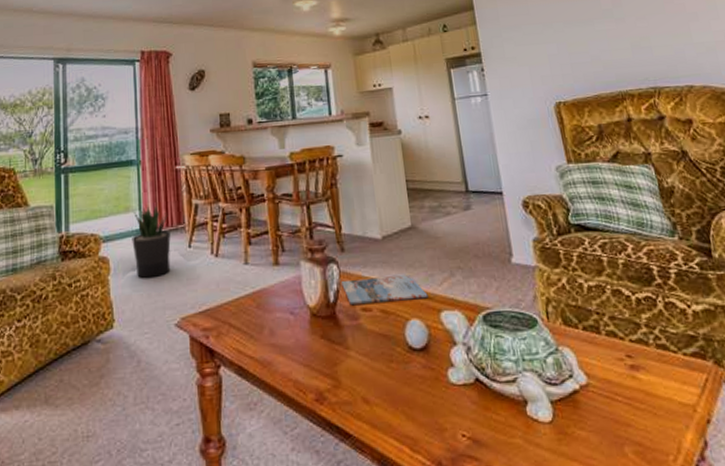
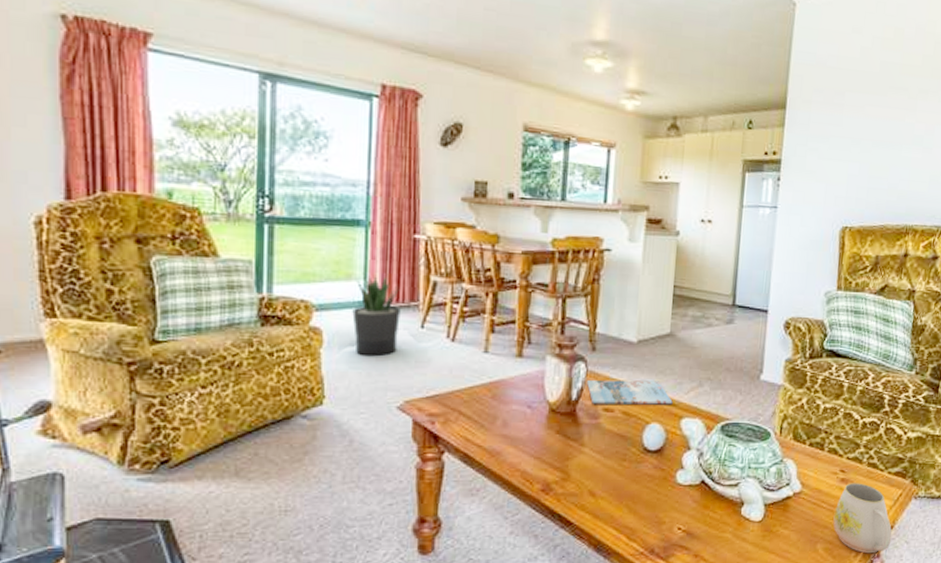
mug: none [632,369,714,457] -> present [833,483,892,554]

